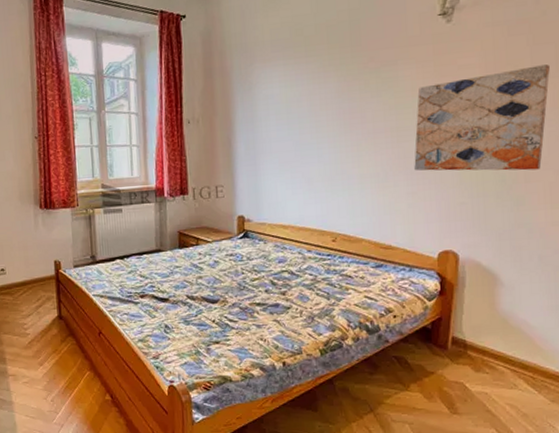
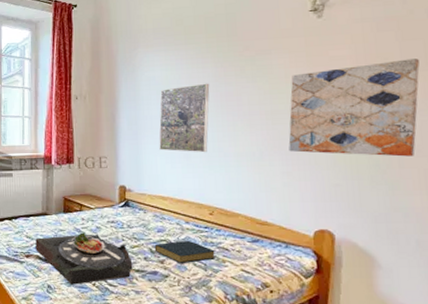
serving tray: none [150,268,254,323] -> present [35,232,133,285]
hardback book: none [275,269,339,295] -> present [154,240,216,264]
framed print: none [278,99,332,177] -> present [159,83,210,153]

